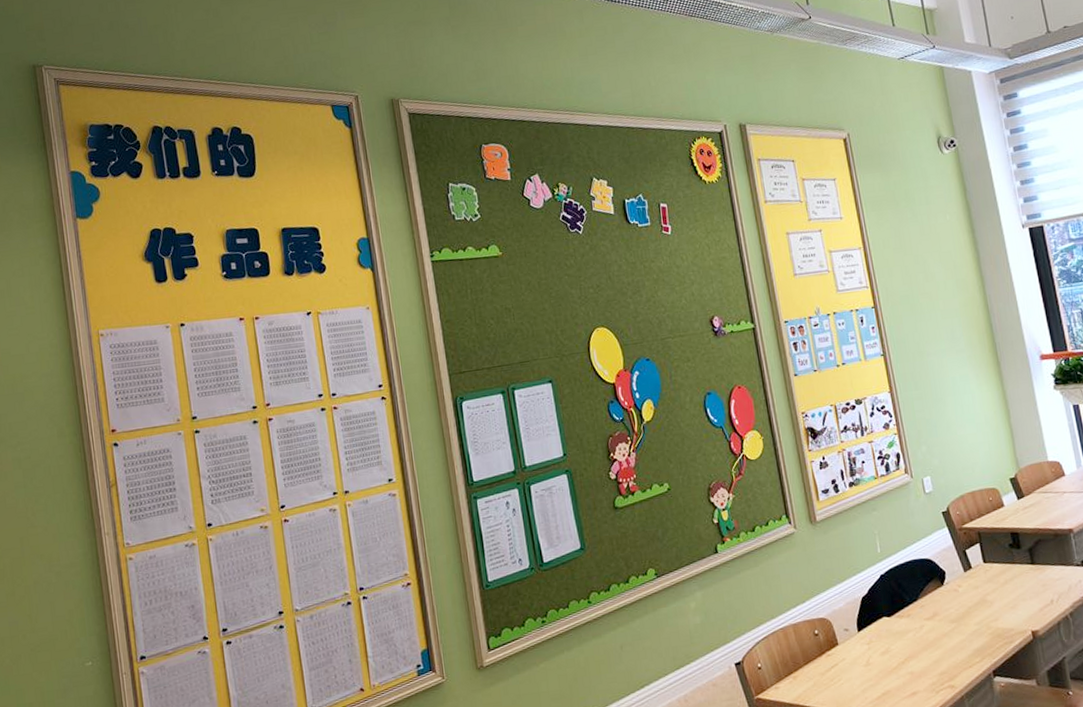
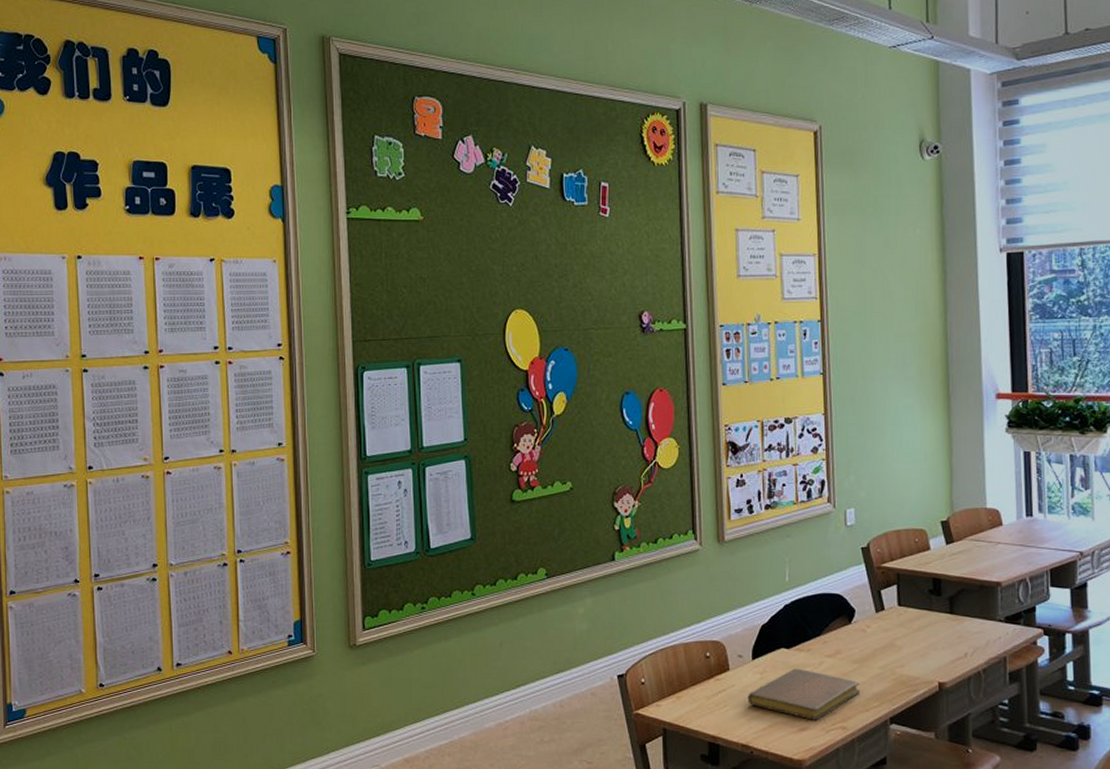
notebook: none [858,634,962,683] -> present [747,668,861,720]

